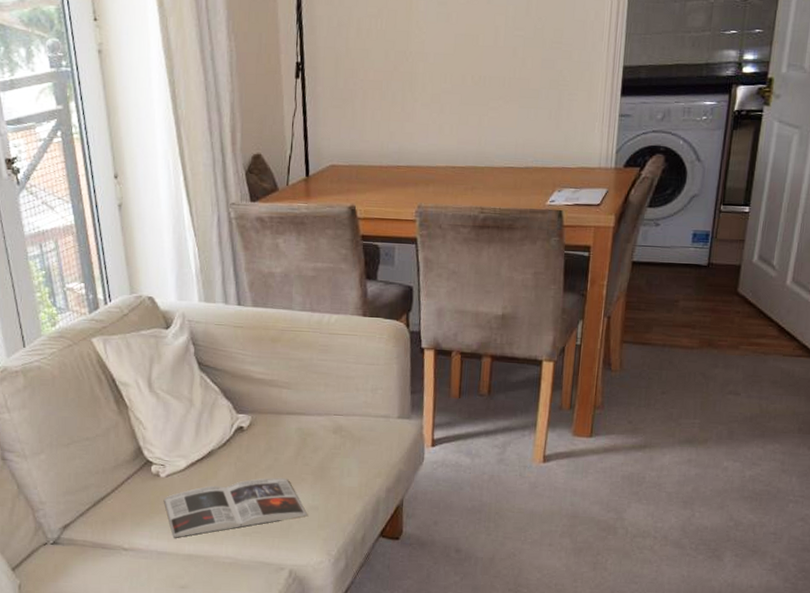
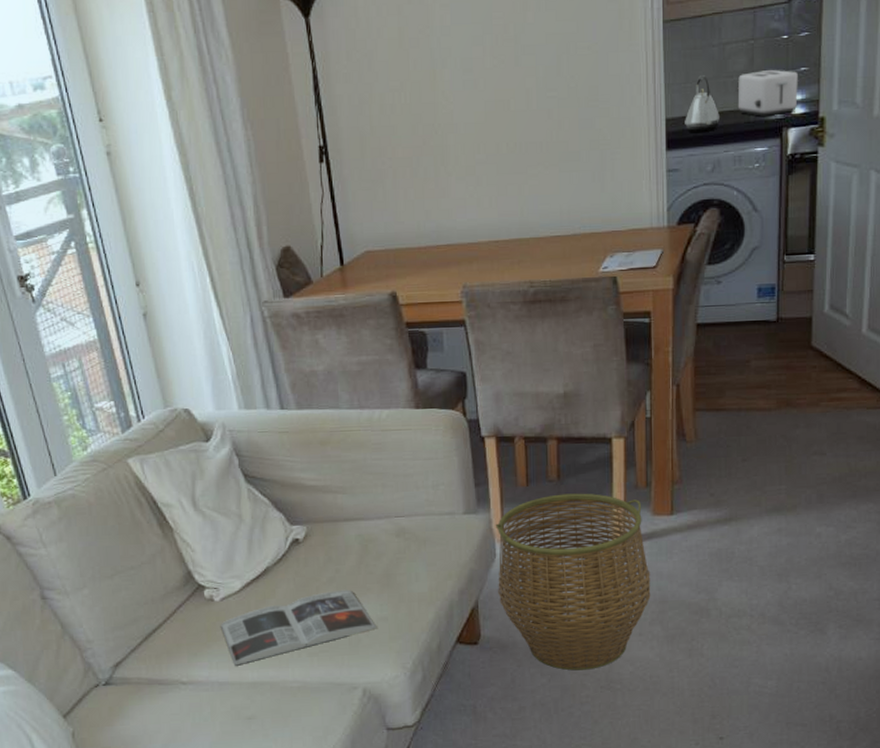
basket: none [422,408,566,573] -> present [495,493,651,671]
kettle: none [641,27,675,83] -> present [685,74,721,133]
toaster: none [692,28,752,73] -> present [737,69,798,116]

